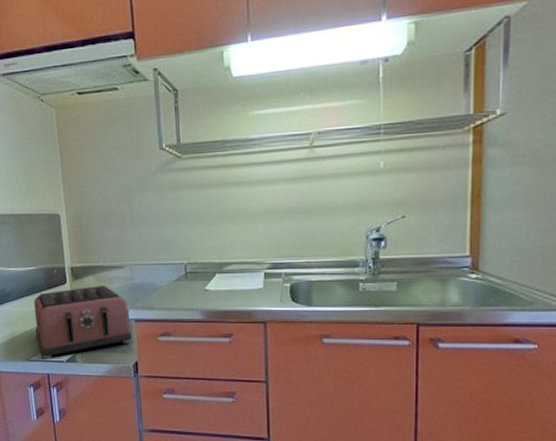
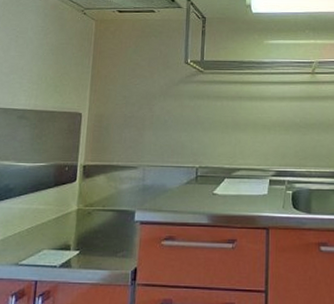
toaster: present [33,286,132,359] -> none [31,185,135,264]

